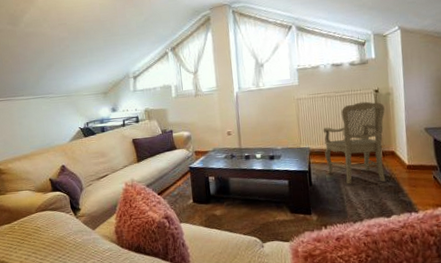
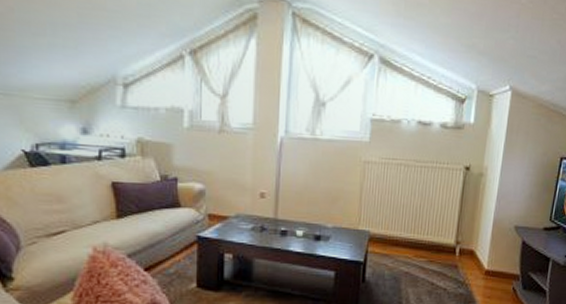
armchair: present [323,101,386,184] -> none [388,179,474,287]

